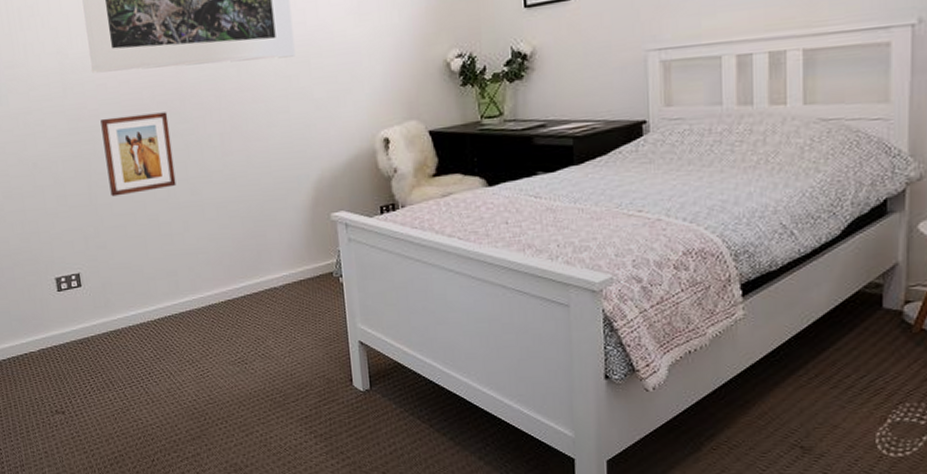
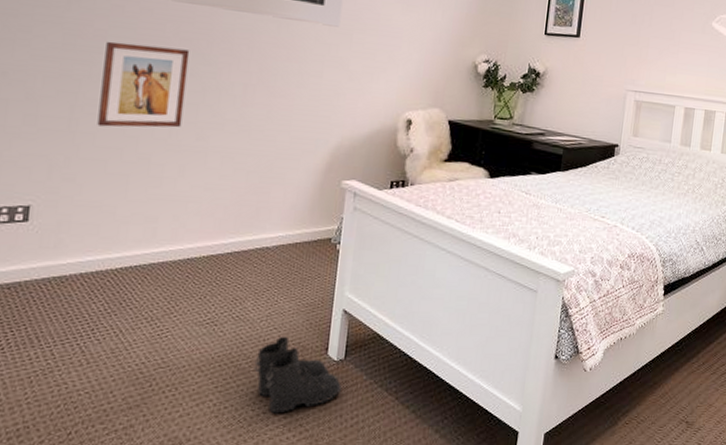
boots: none [287,370,373,443] -> present [253,336,341,414]

